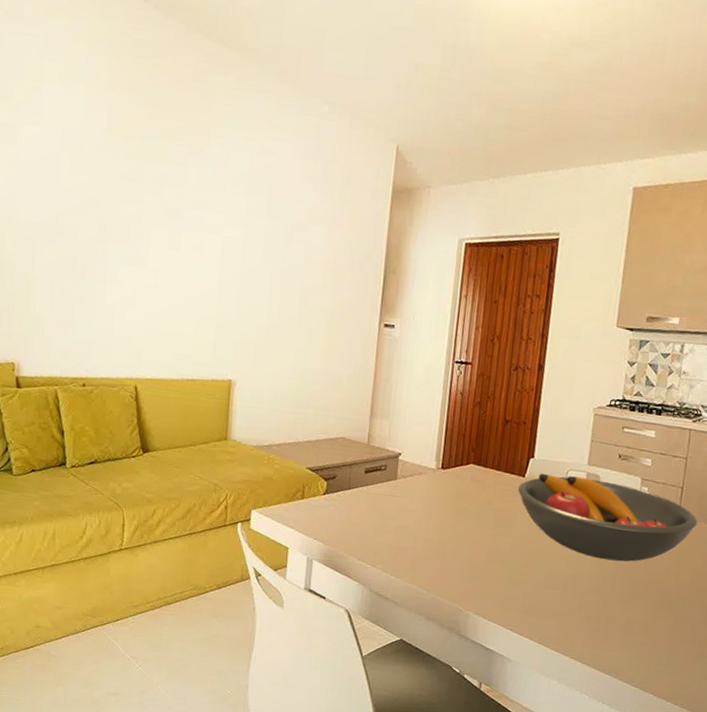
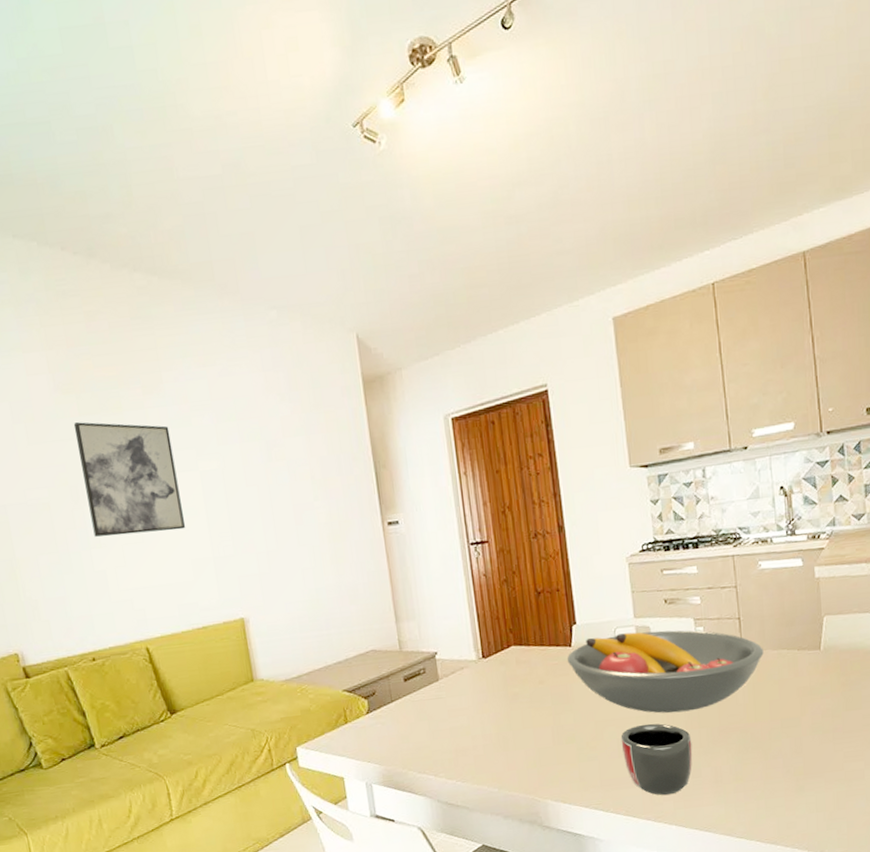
wall art: none [112,163,204,285] -> present [73,422,186,537]
mug: none [548,563,614,634] -> present [620,723,693,796]

